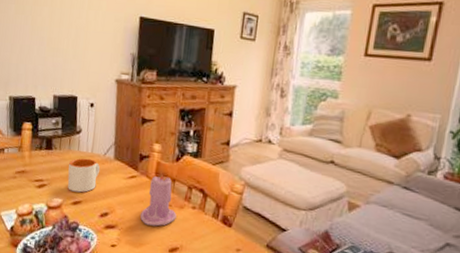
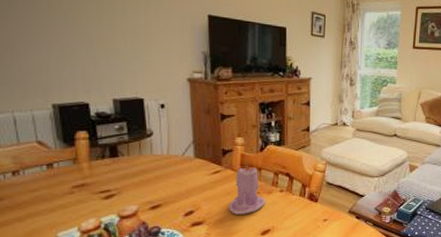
mug: present [67,158,101,193] -> none [142,161,180,196]

